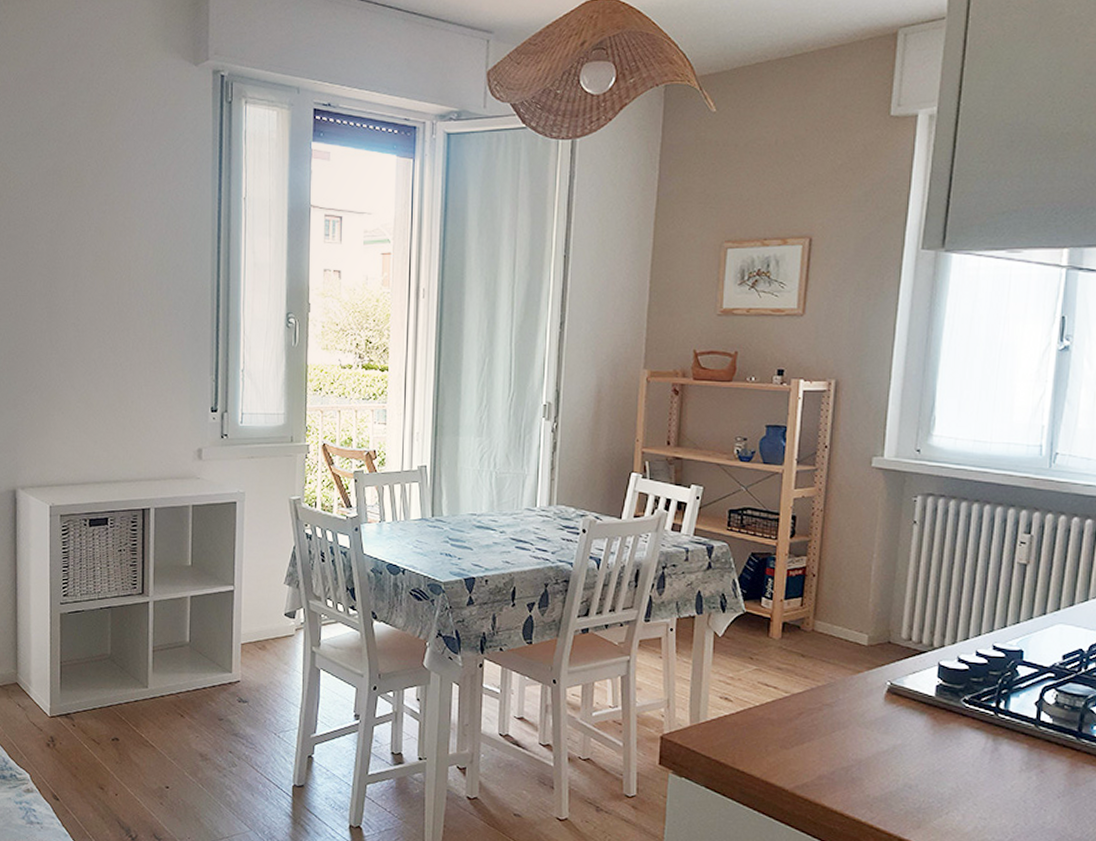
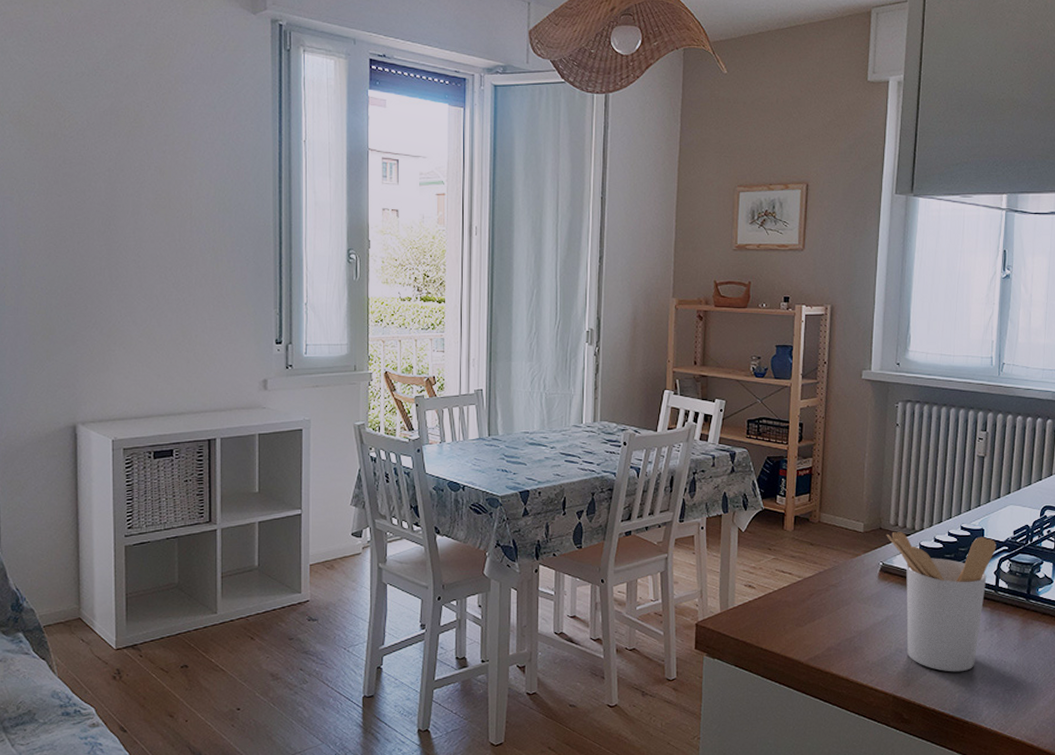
utensil holder: none [896,646,1039,818] -> present [886,531,997,672]

